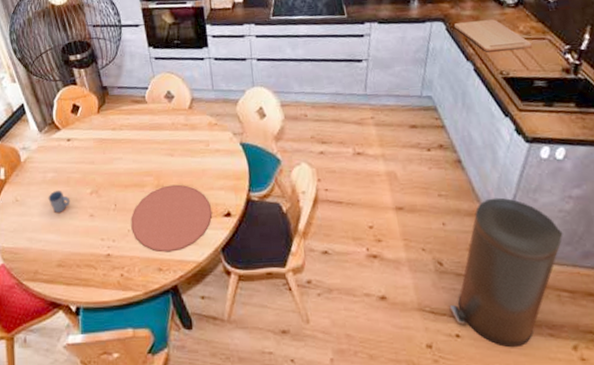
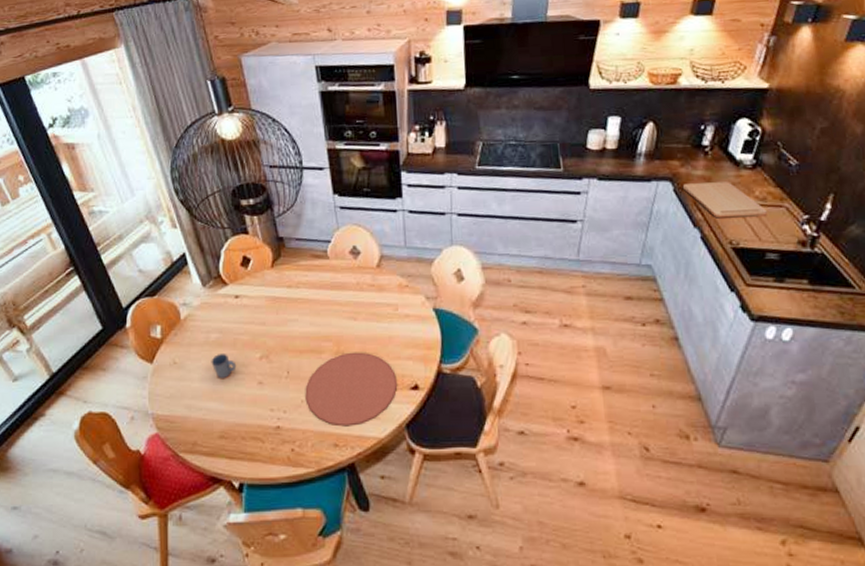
pedal bin: present [449,197,563,348] -> none [652,380,782,541]

